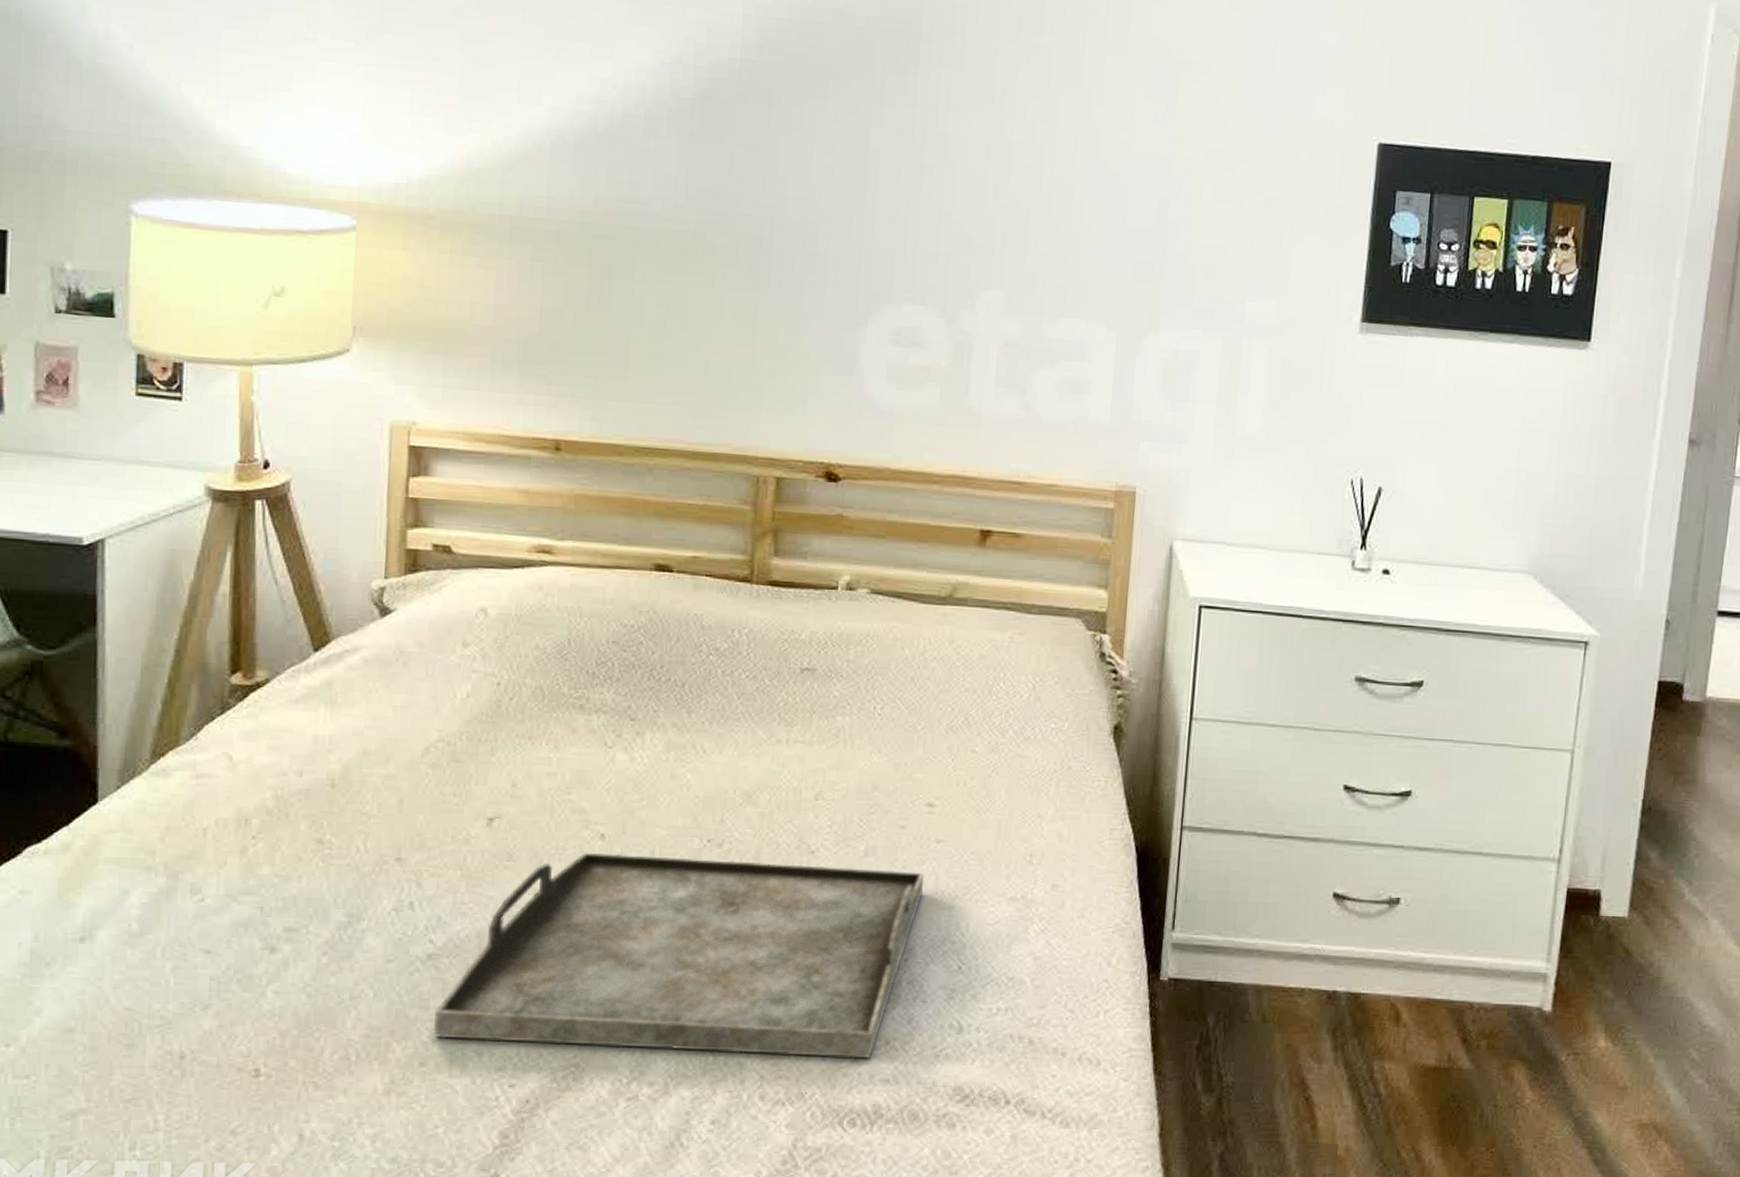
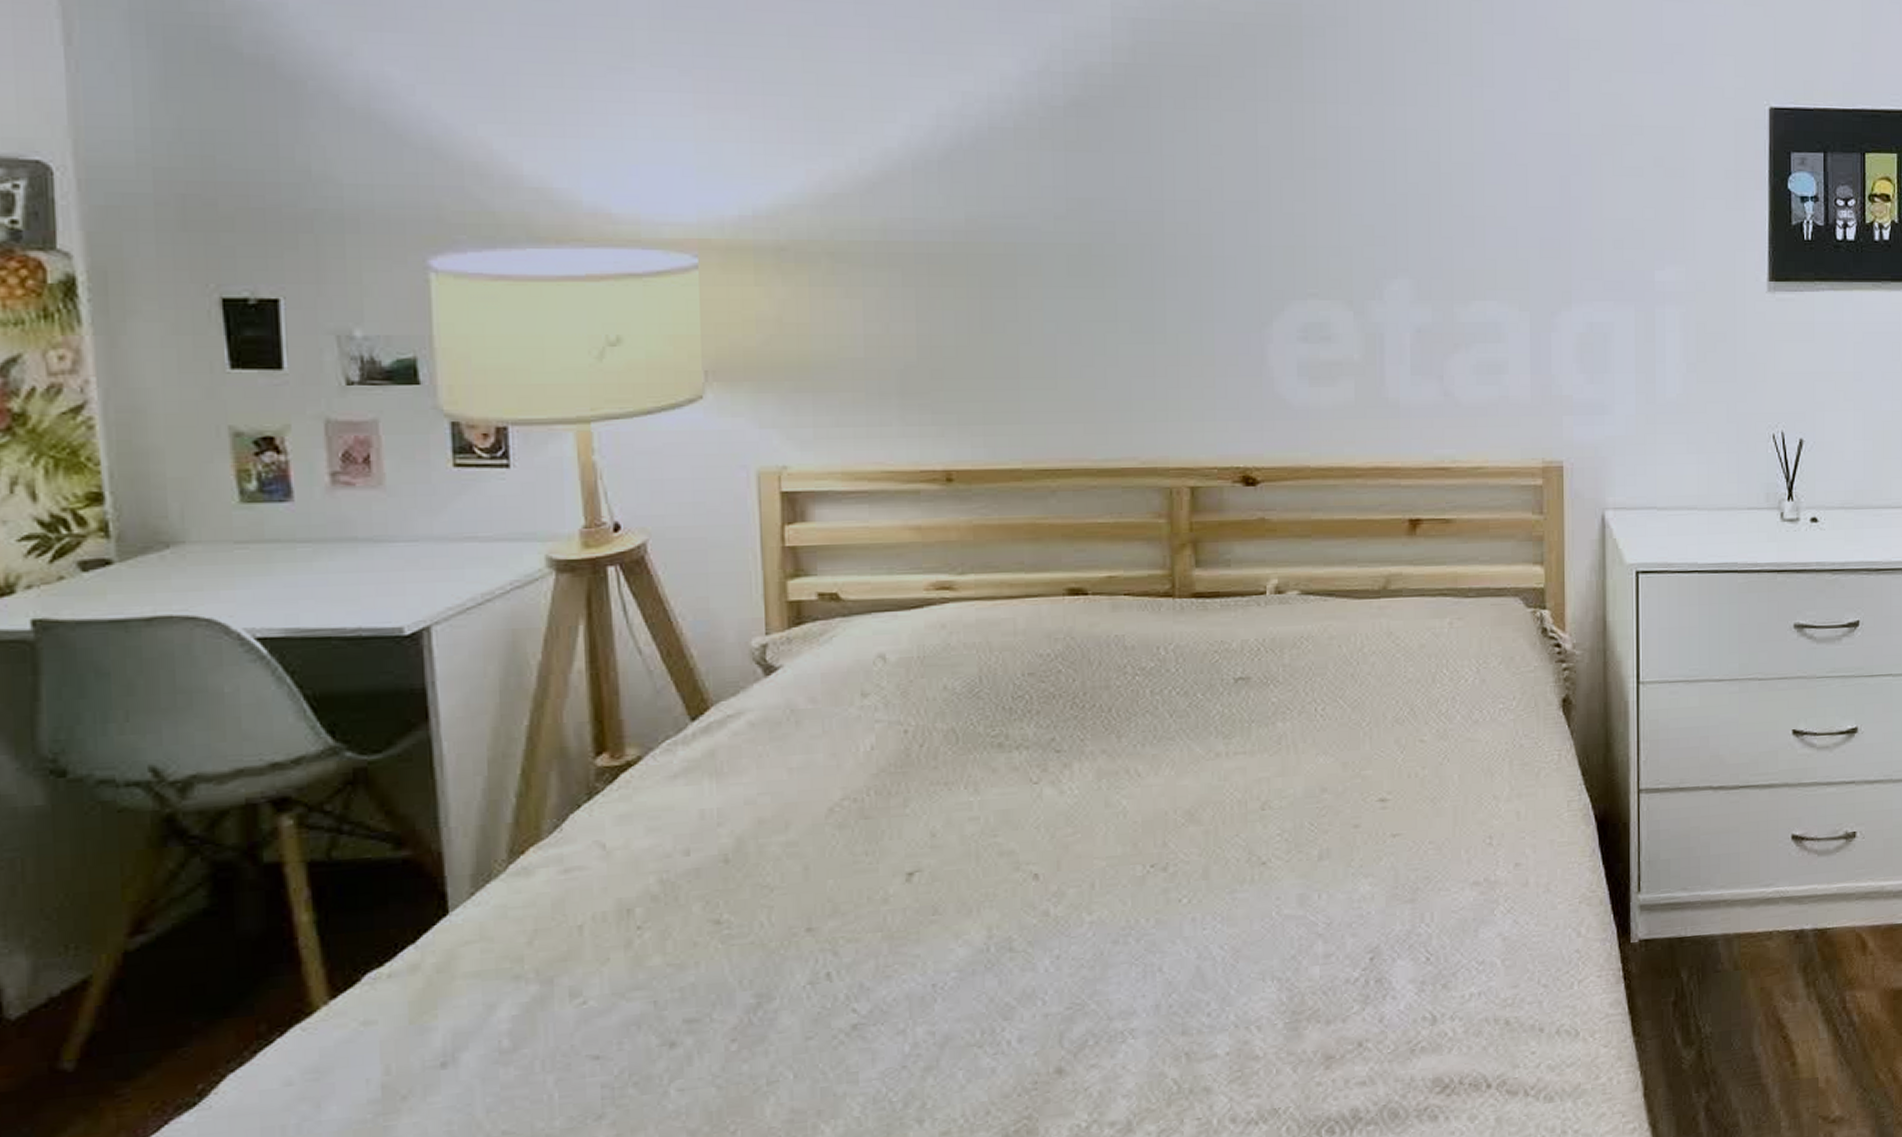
serving tray: present [433,852,924,1059] -> none [865,868,1382,1111]

